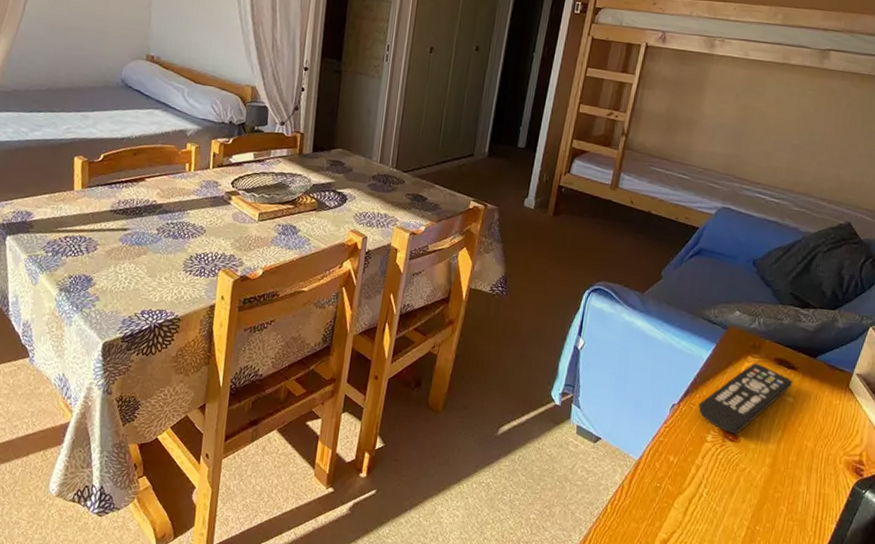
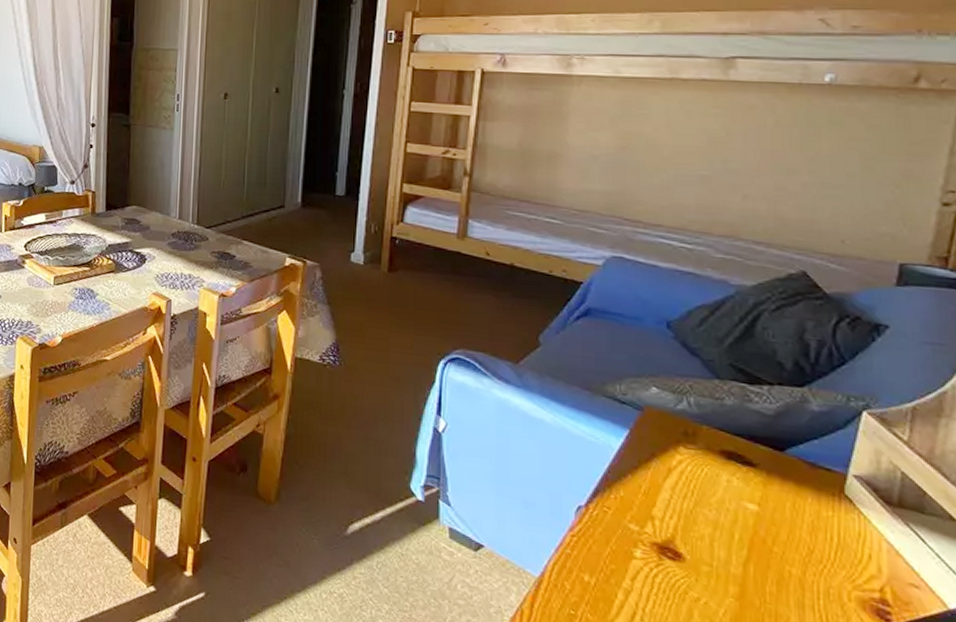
remote control: present [698,363,793,434] -> none [616,456,754,550]

